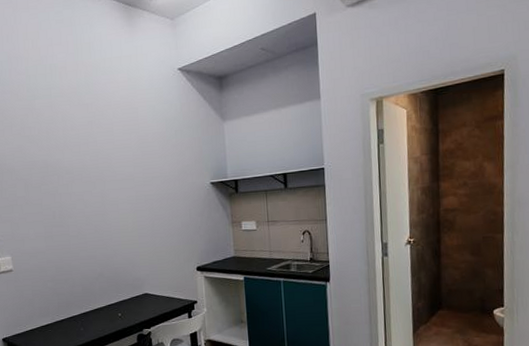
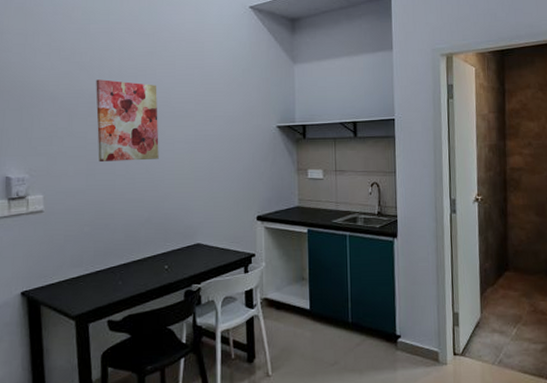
wall art: none [45,150,106,225] -> present [96,79,159,161]

